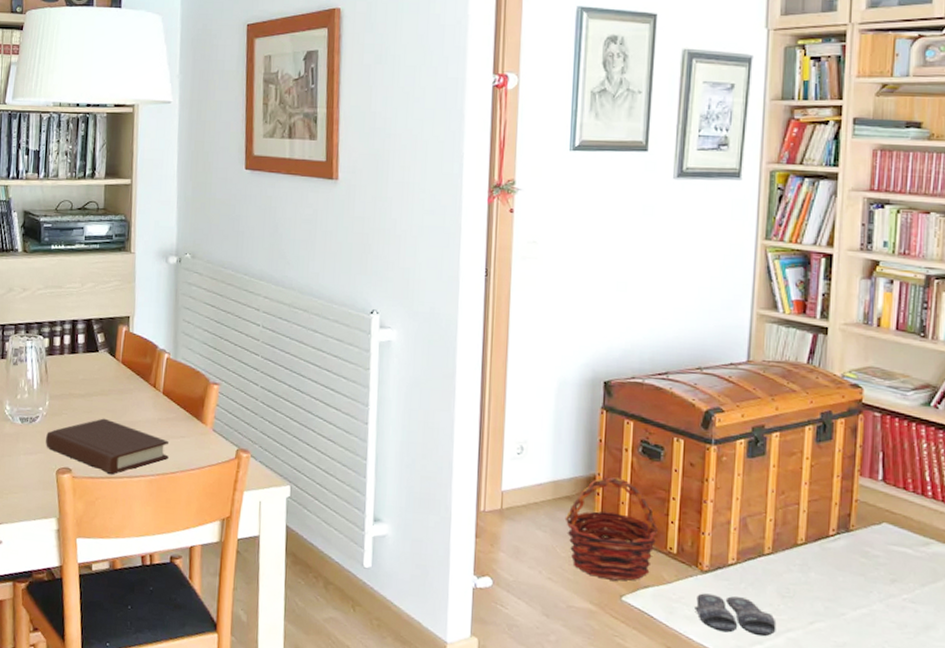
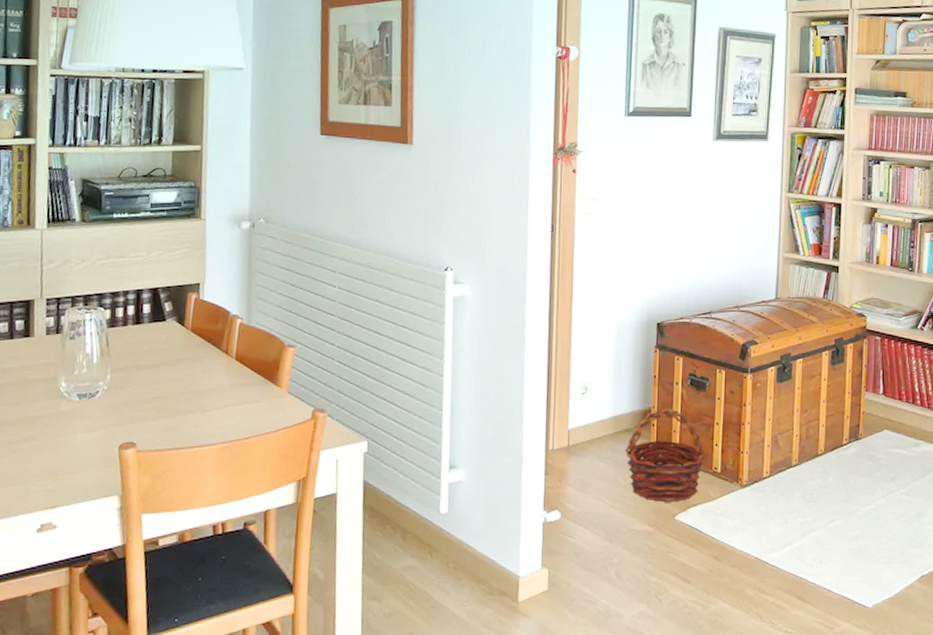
book: present [46,418,169,474] -> none [107,388,242,445]
slippers: present [695,593,777,636] -> none [736,505,803,538]

